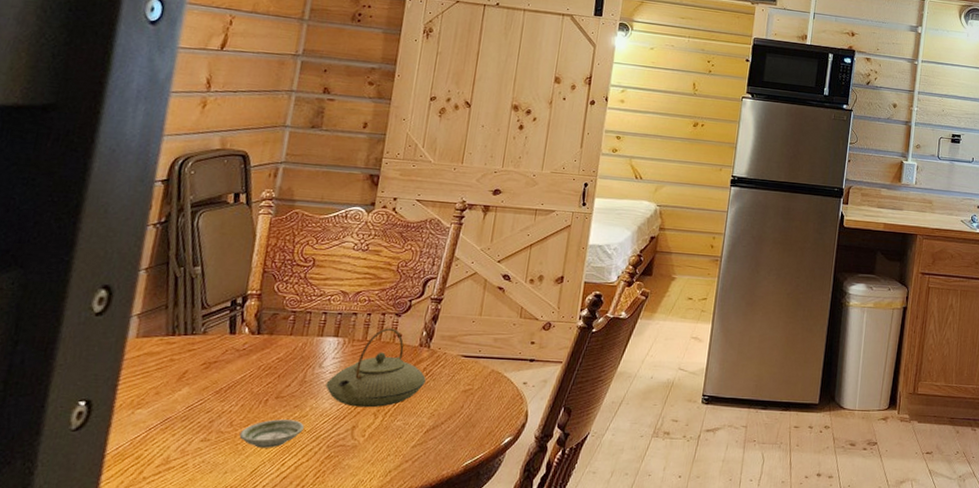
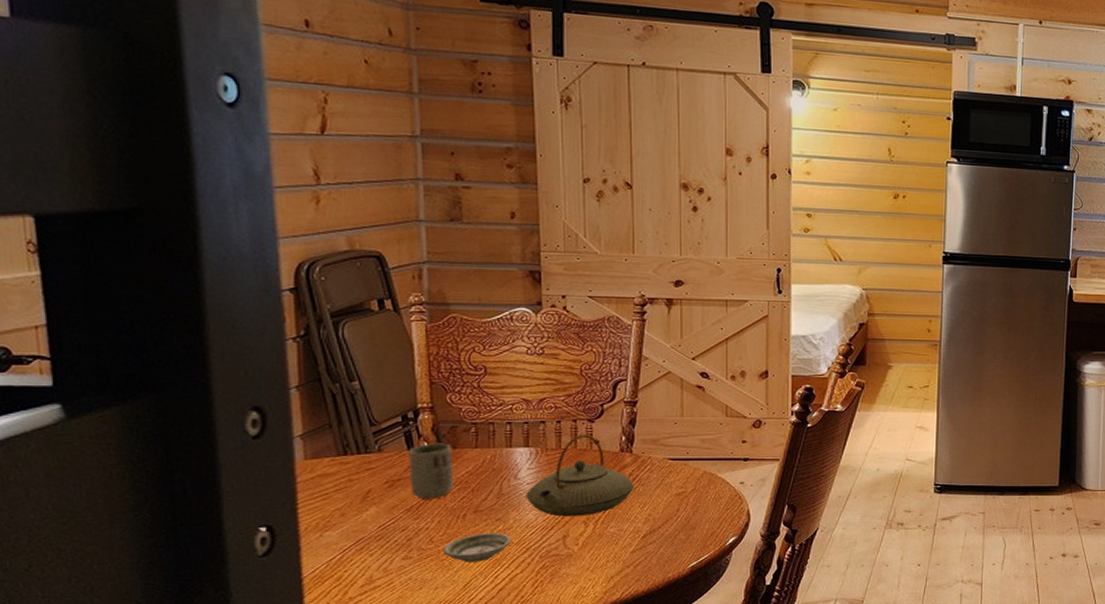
cup: none [224,328,270,382] -> present [408,443,454,498]

